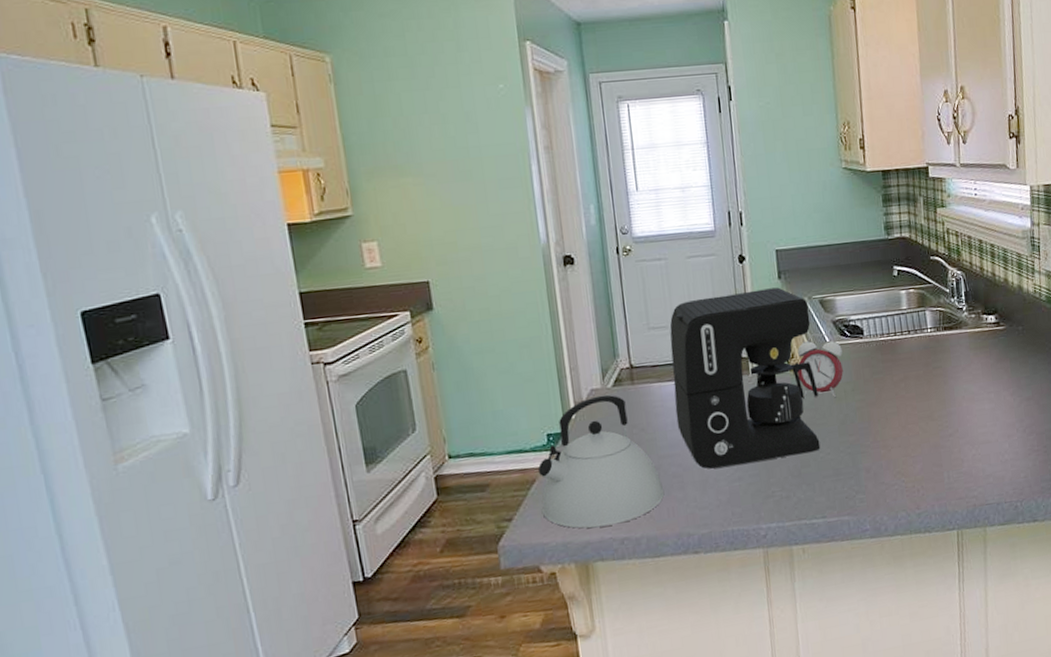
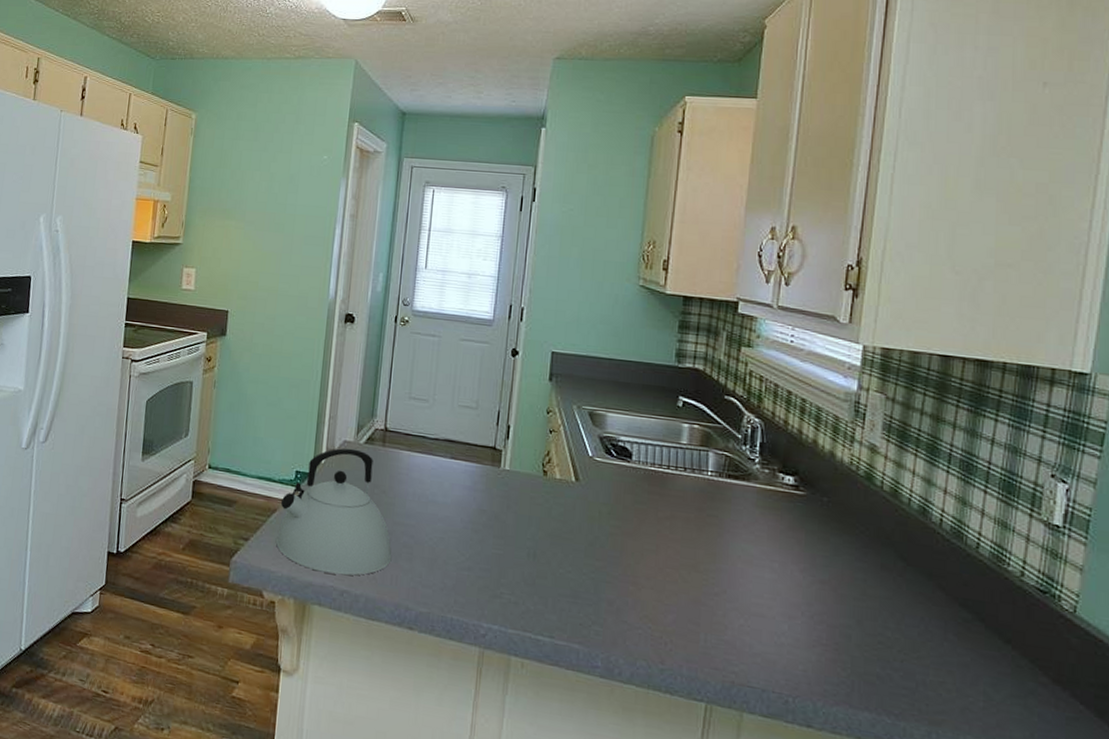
coffee maker: present [669,287,821,469] -> none [418,381,576,566]
alarm clock: present [797,333,843,398] -> none [551,444,605,516]

